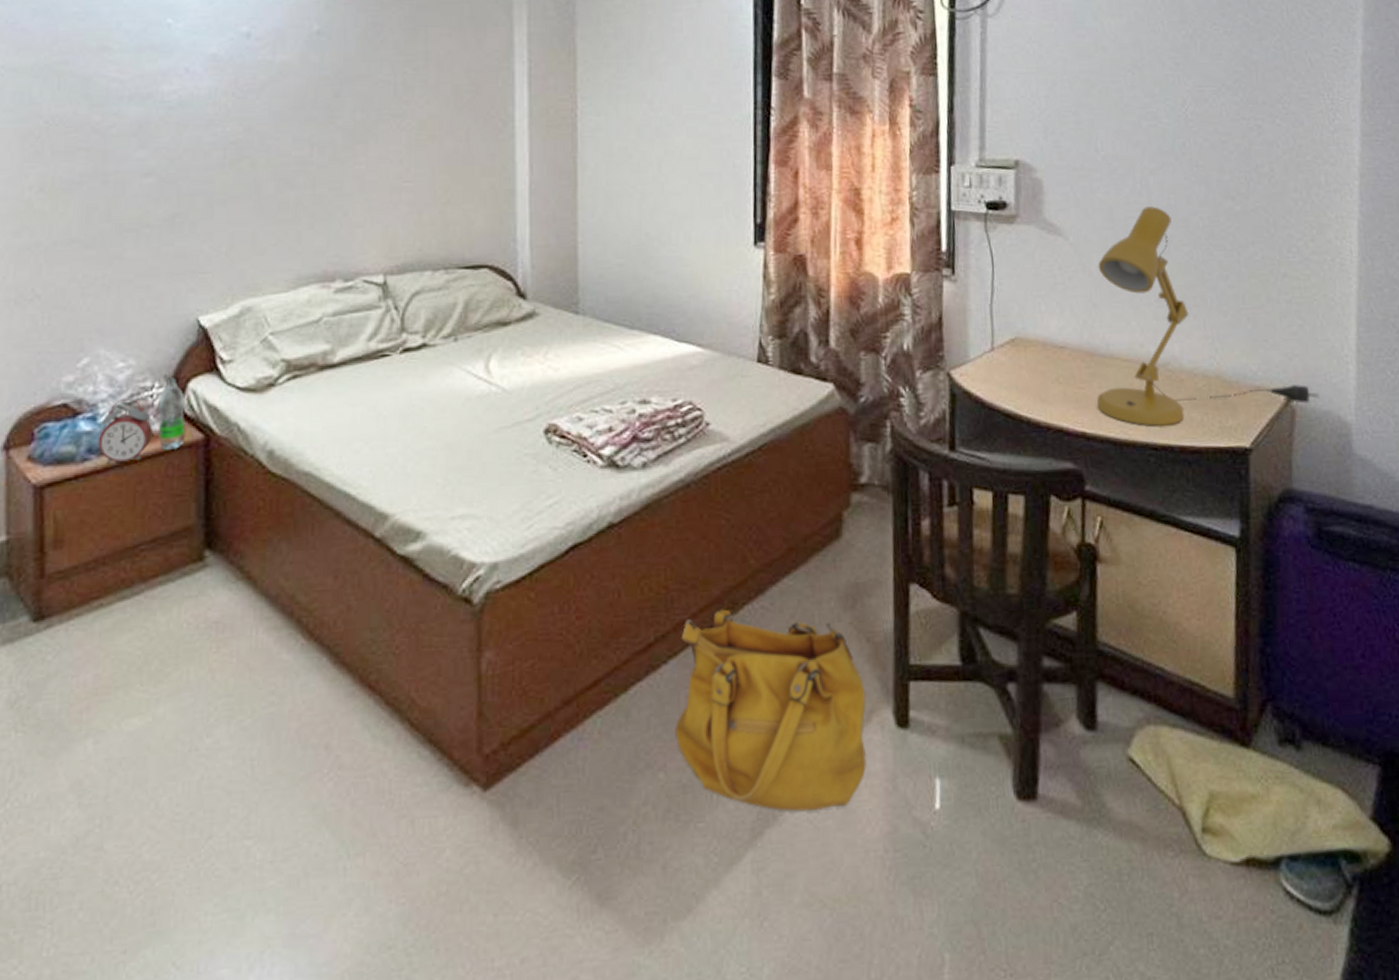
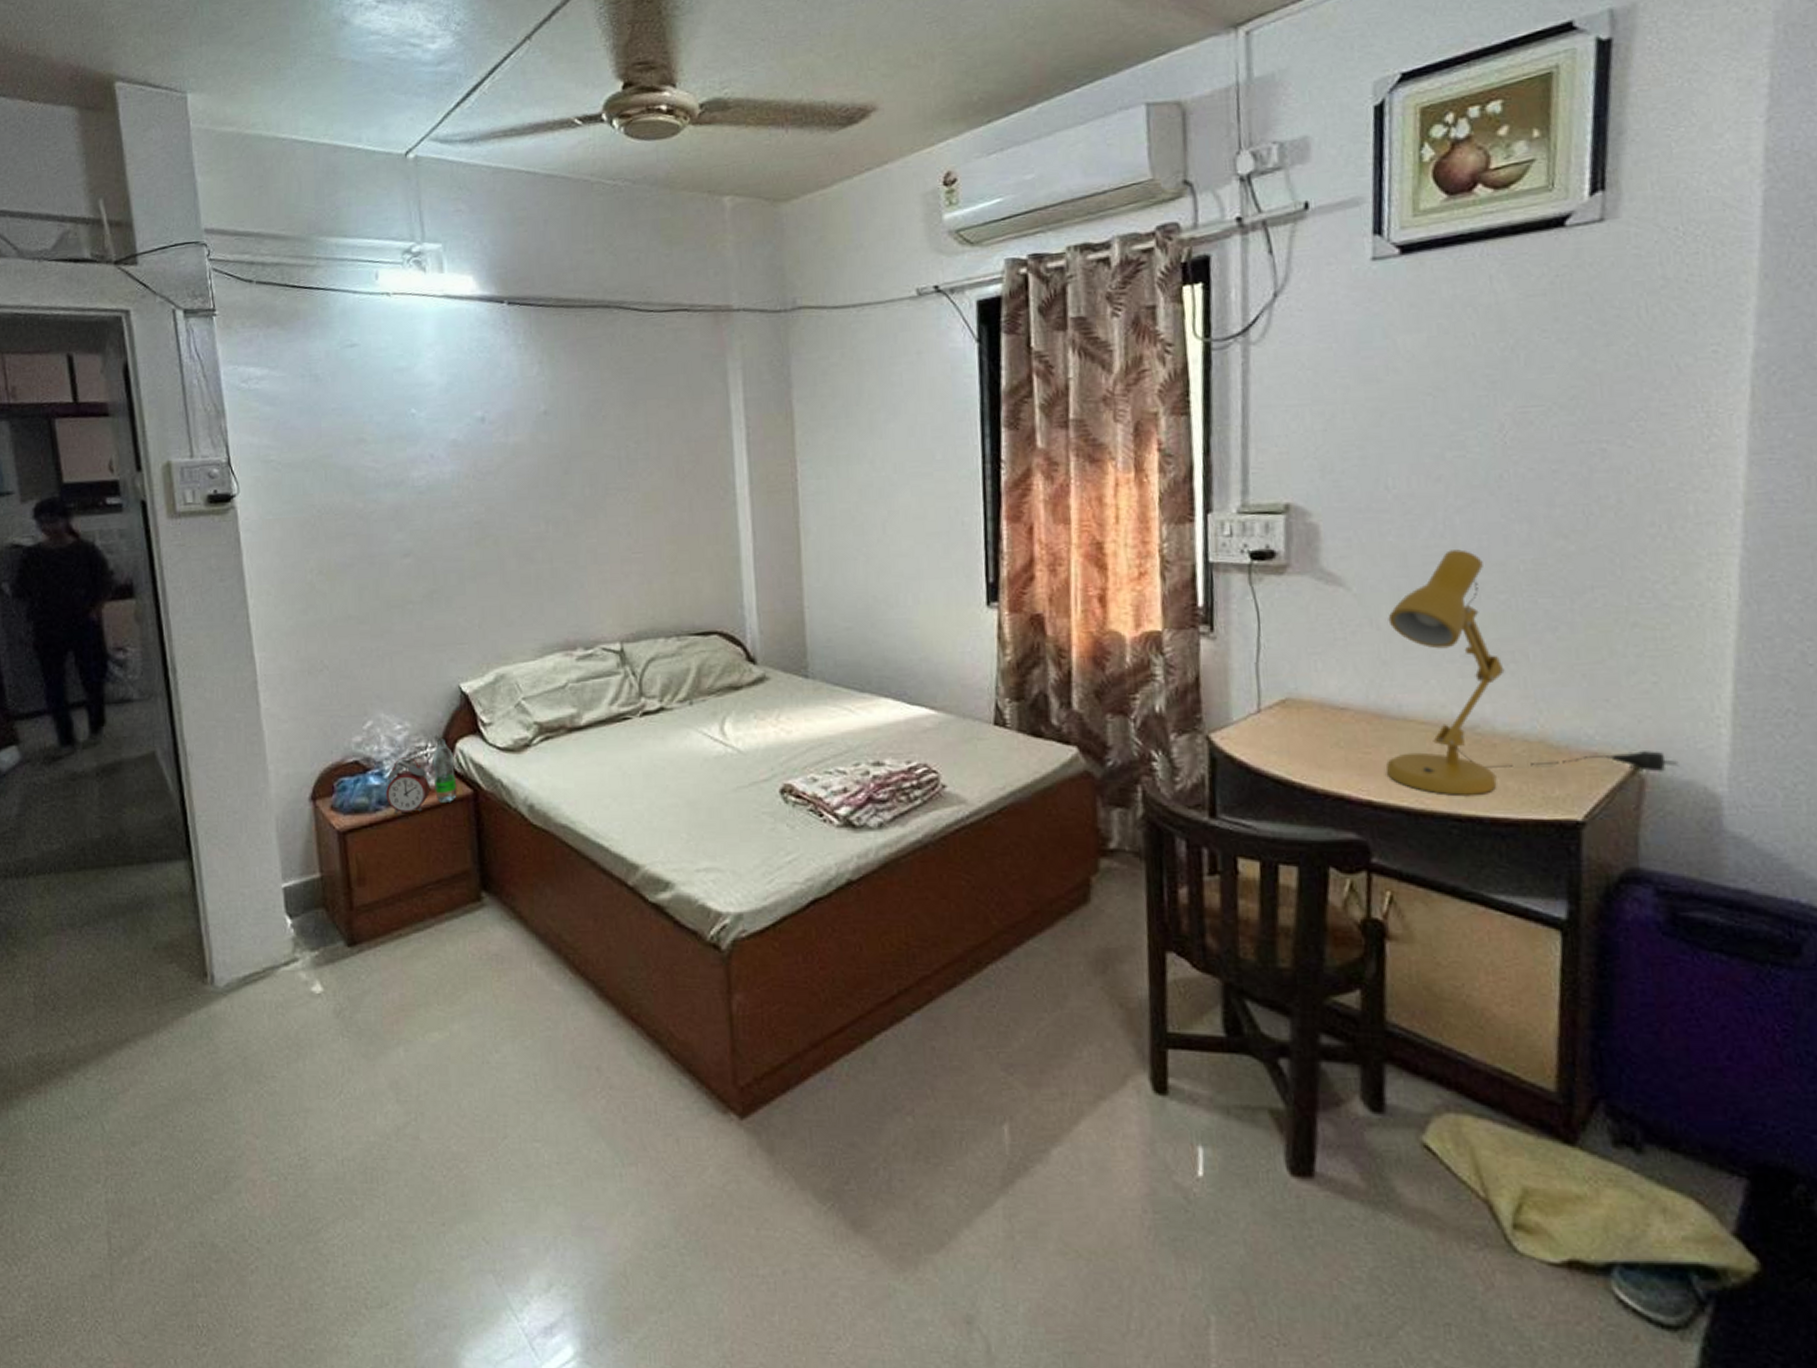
handbag: present [675,609,866,812] -> none [921,967,1122,1167]

